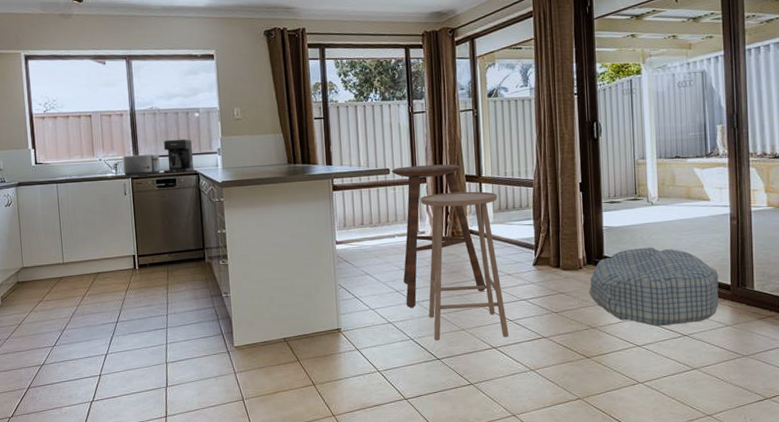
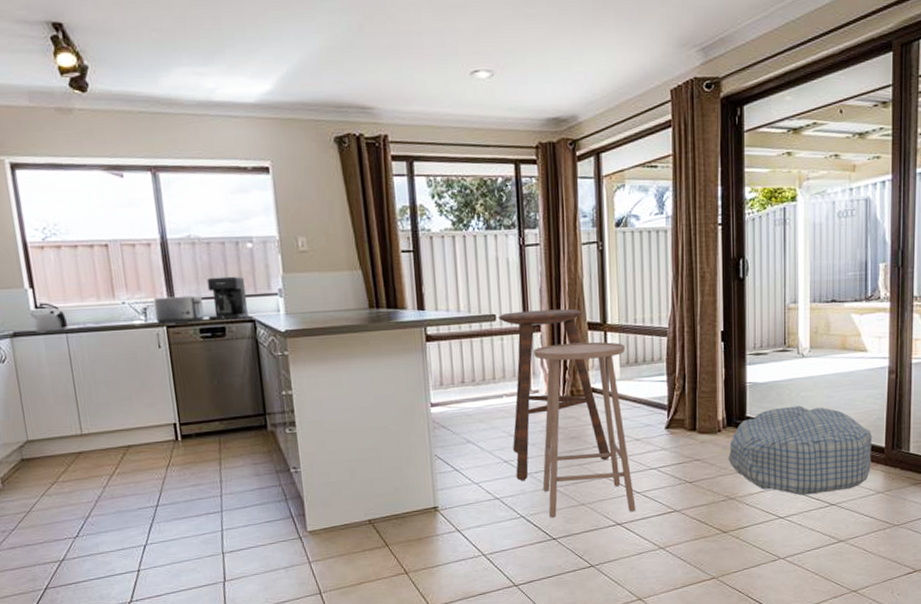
kettle: none [32,160,58,184] -> present [30,302,68,334]

